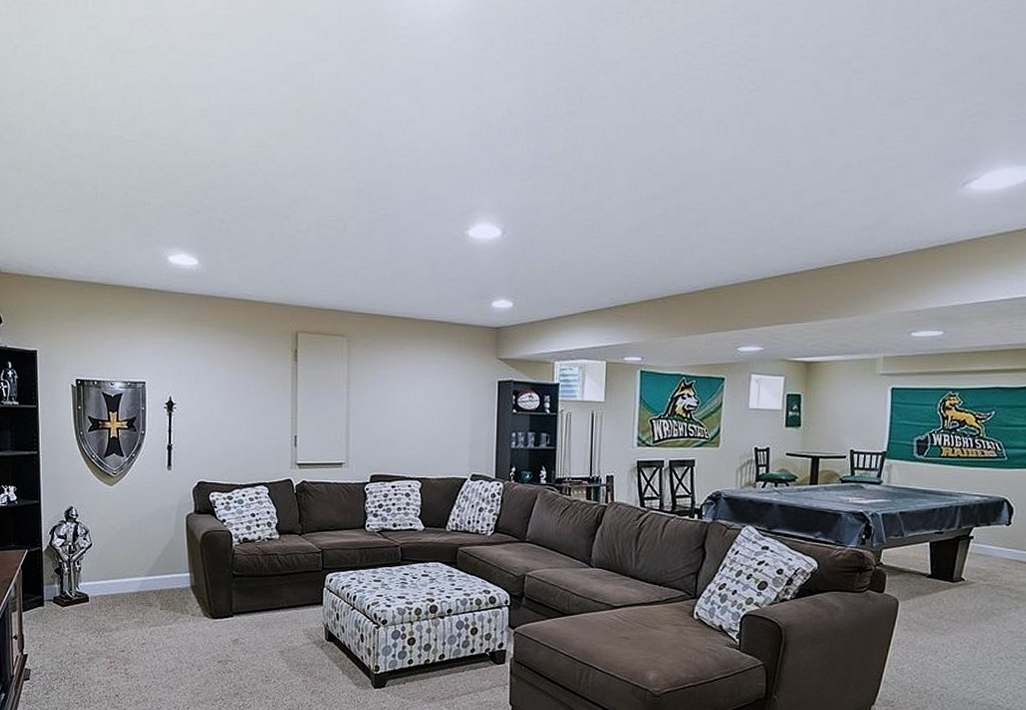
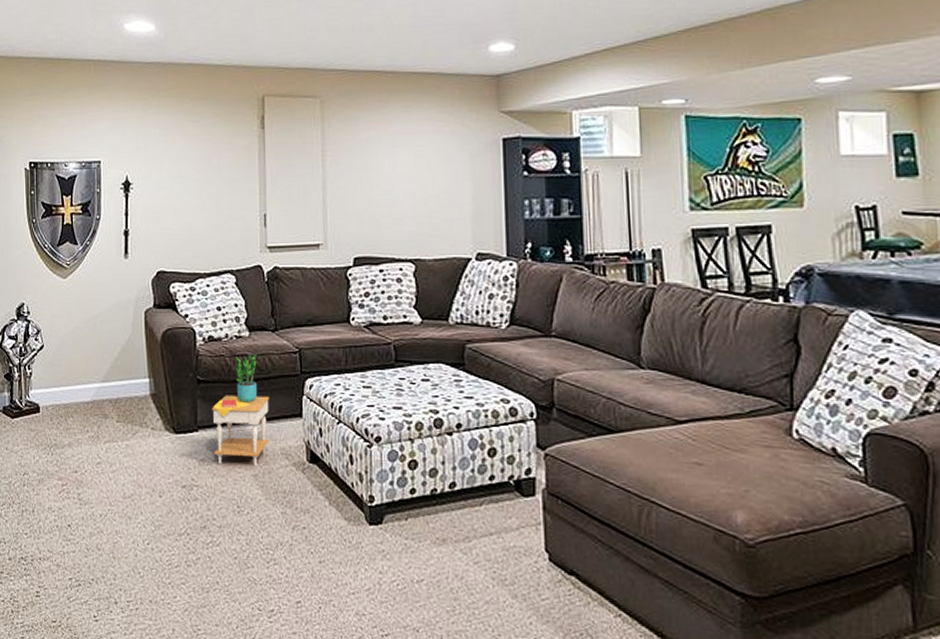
side table: none [245,553,295,645] -> present [212,354,269,467]

